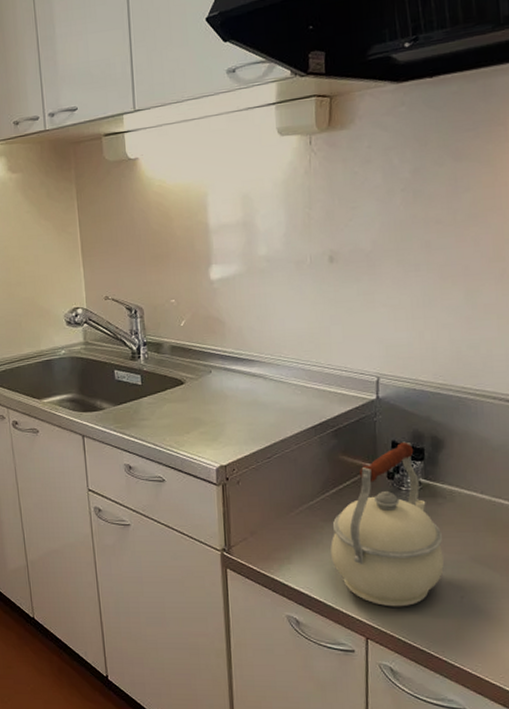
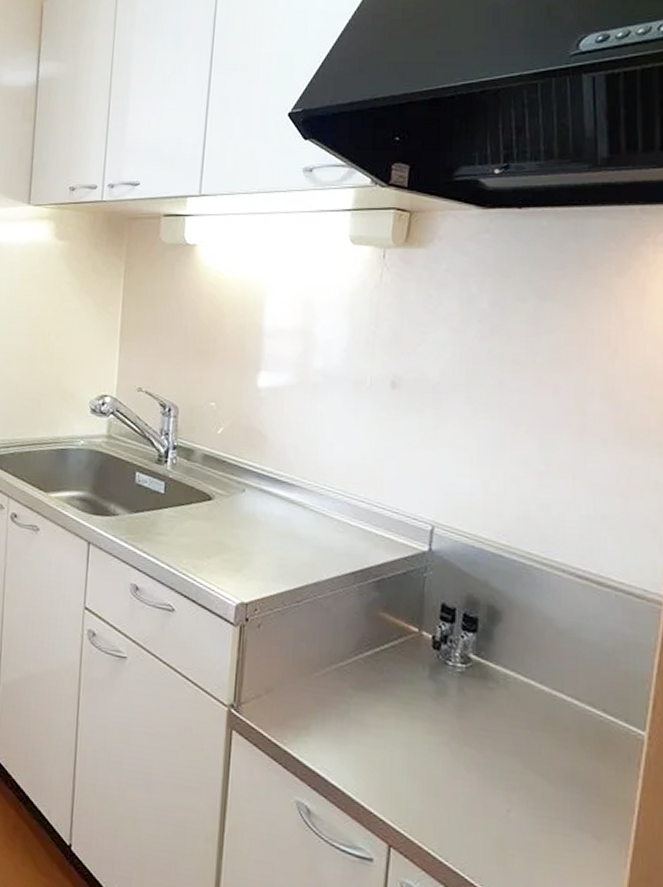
kettle: present [331,441,444,607] -> none [357,606,492,812]

